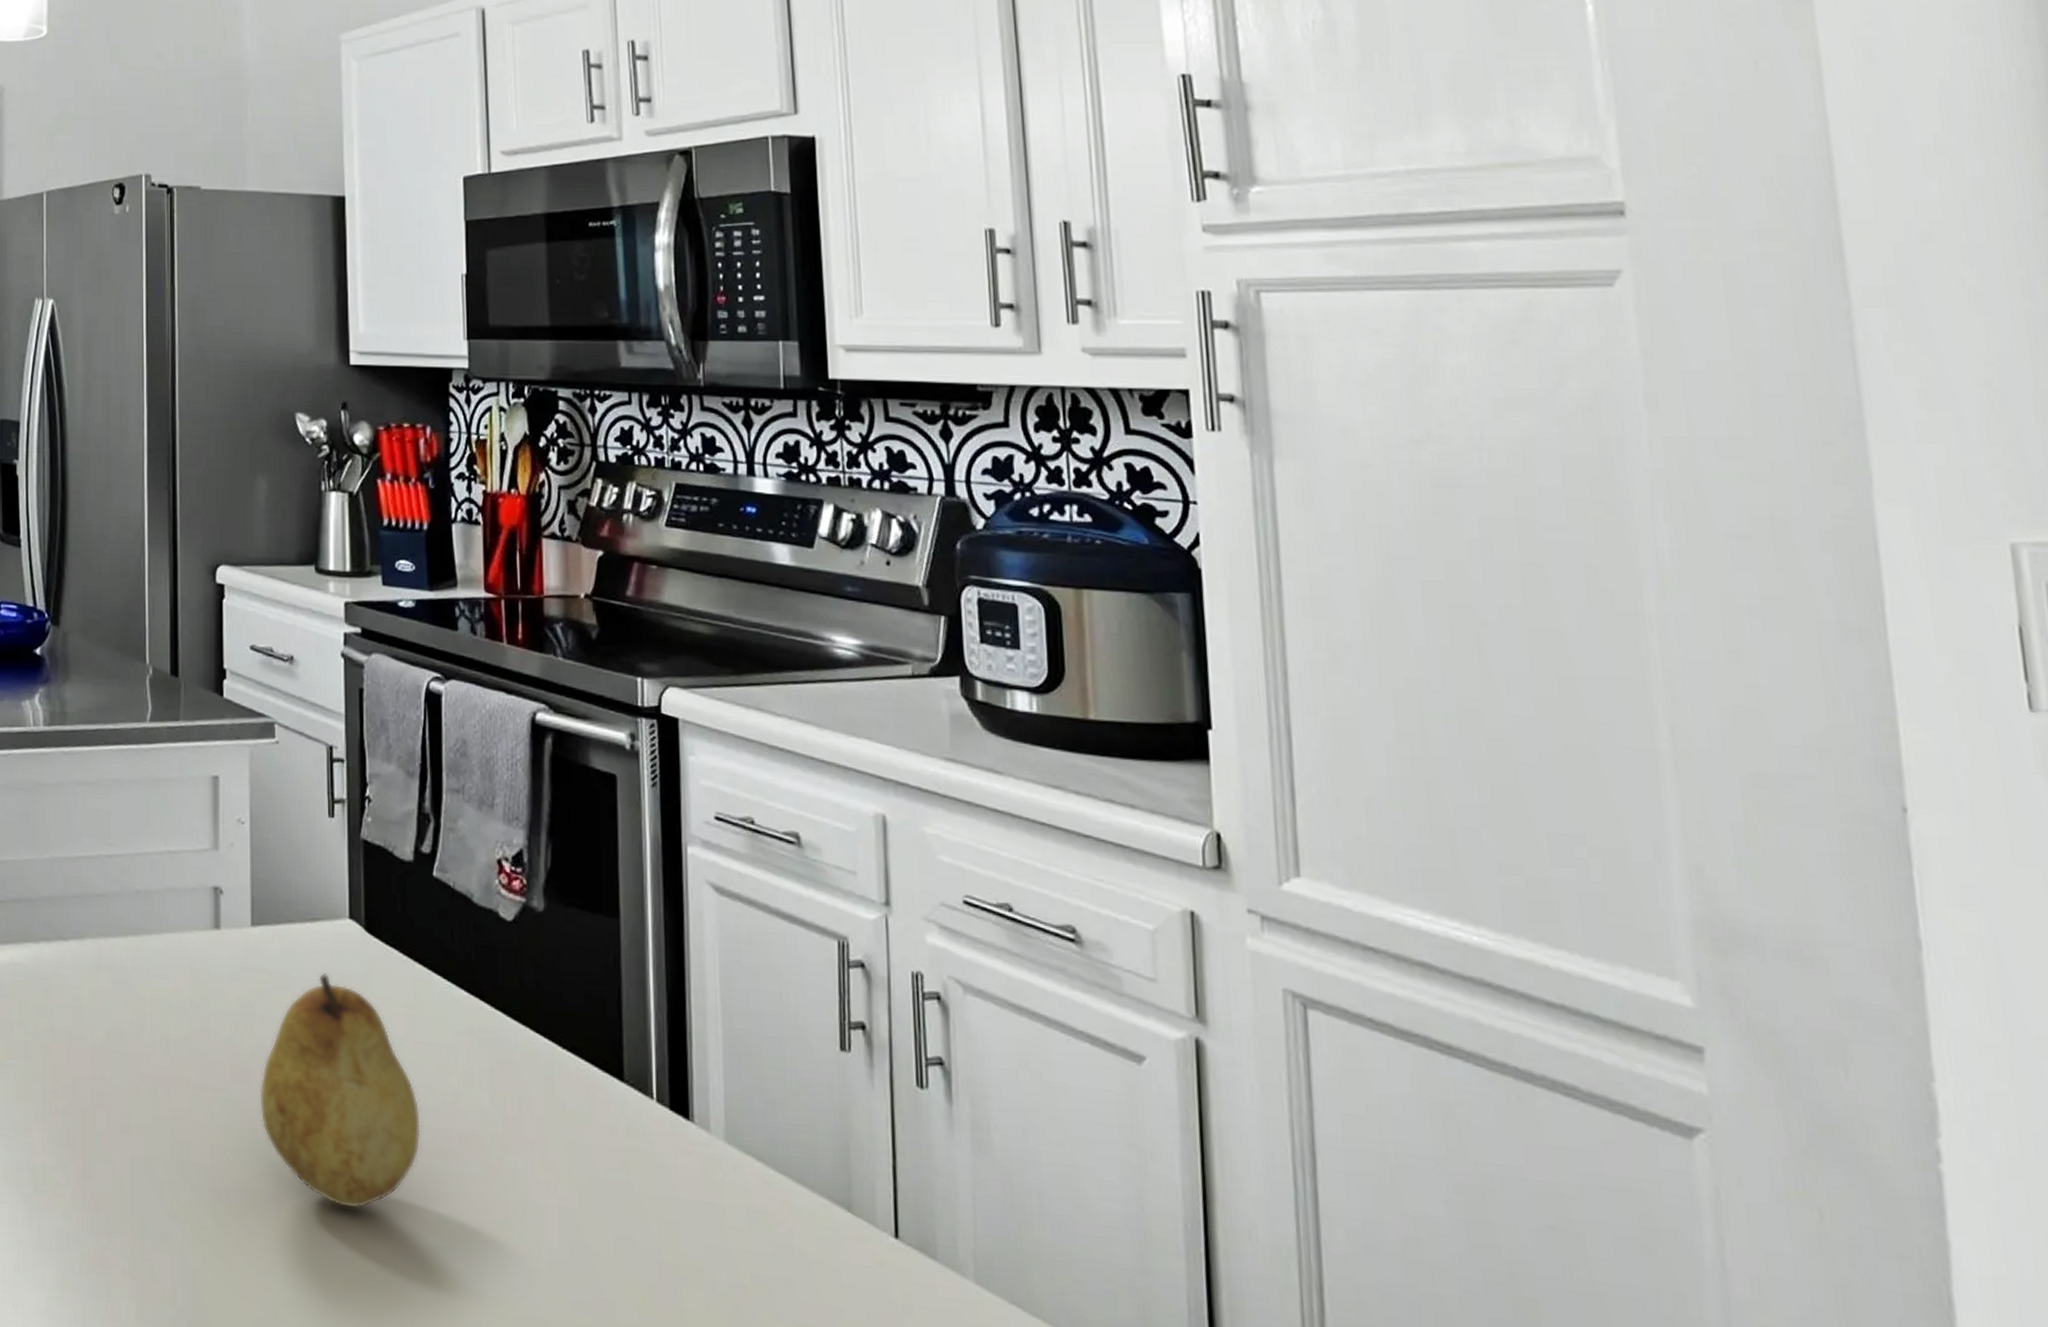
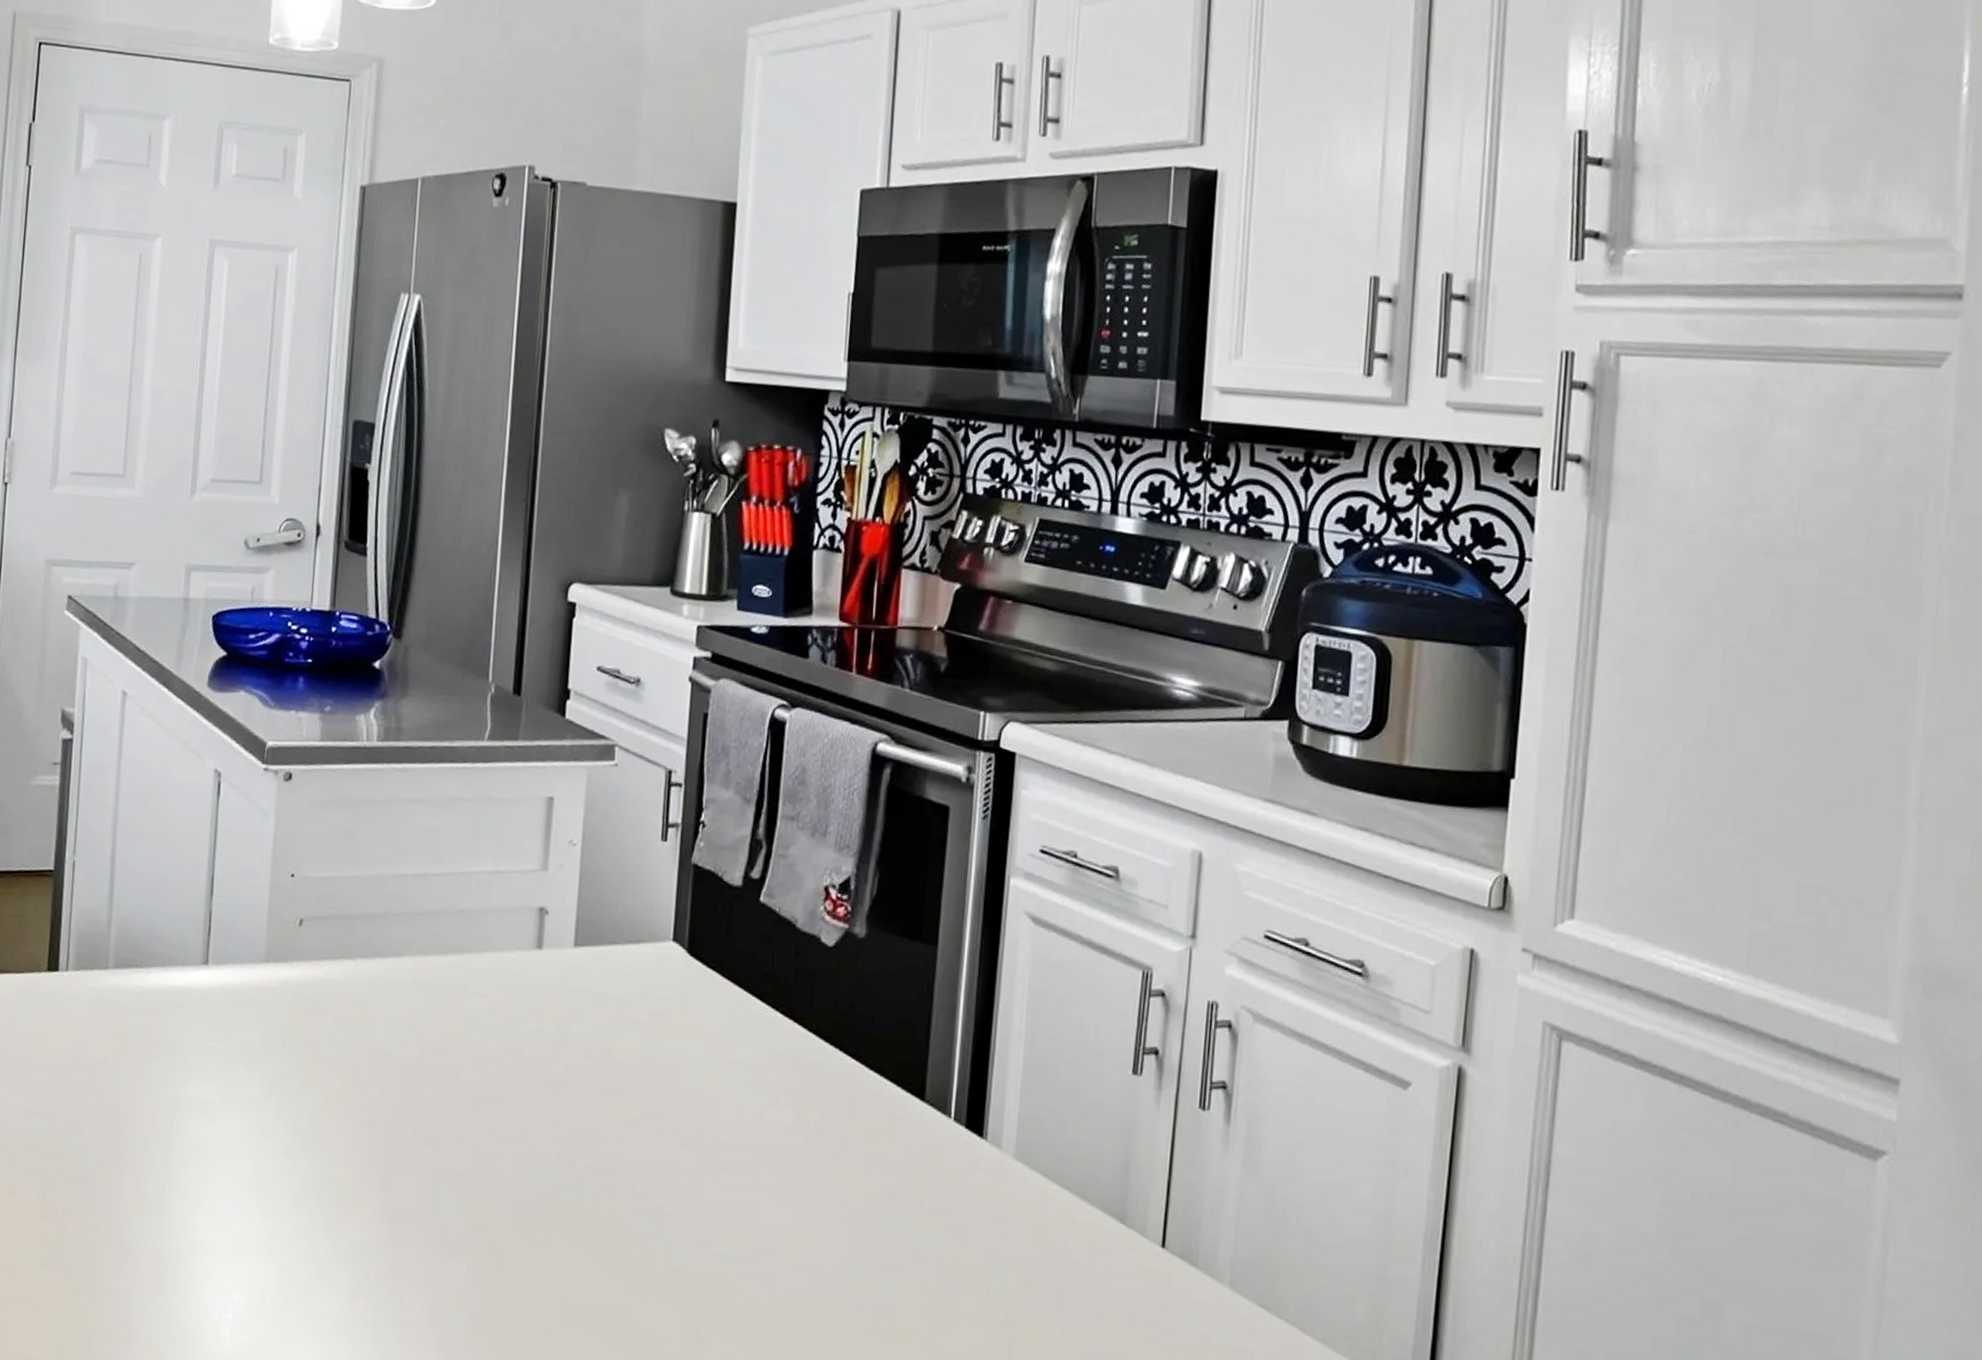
fruit: present [258,973,421,1209] -> none [566,994,725,1221]

